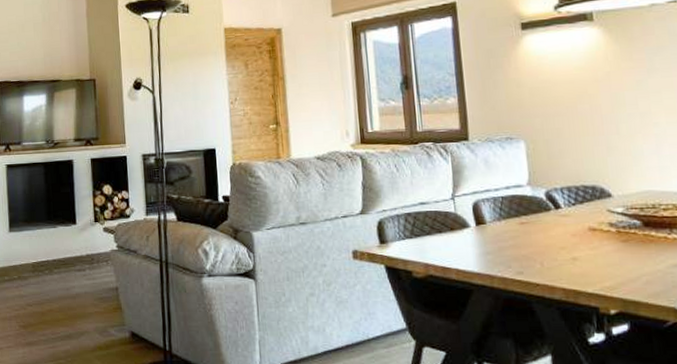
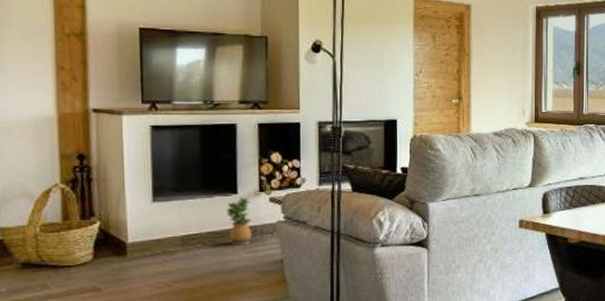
potted plant: none [68,226,90,273] -> present [226,196,252,246]

